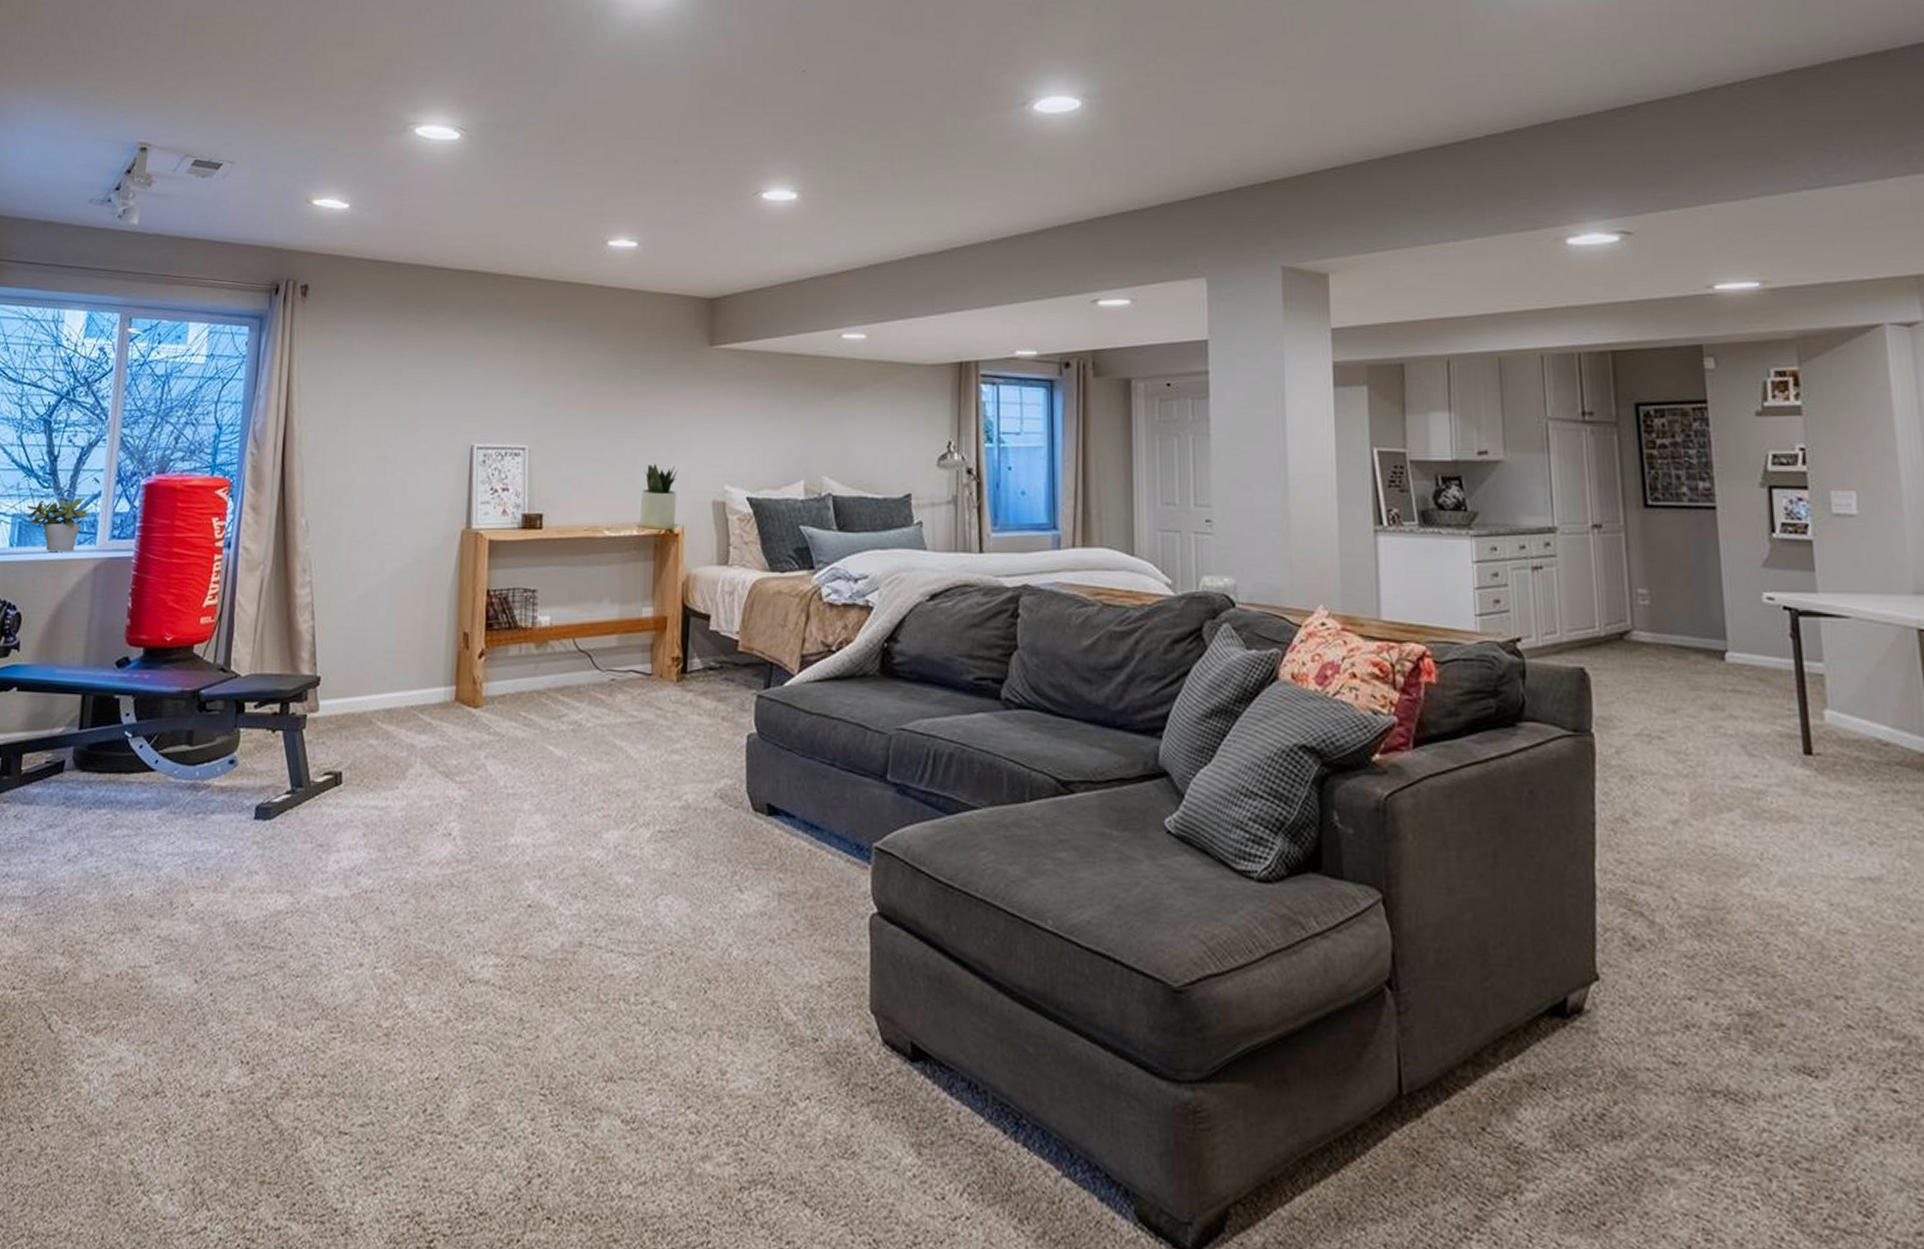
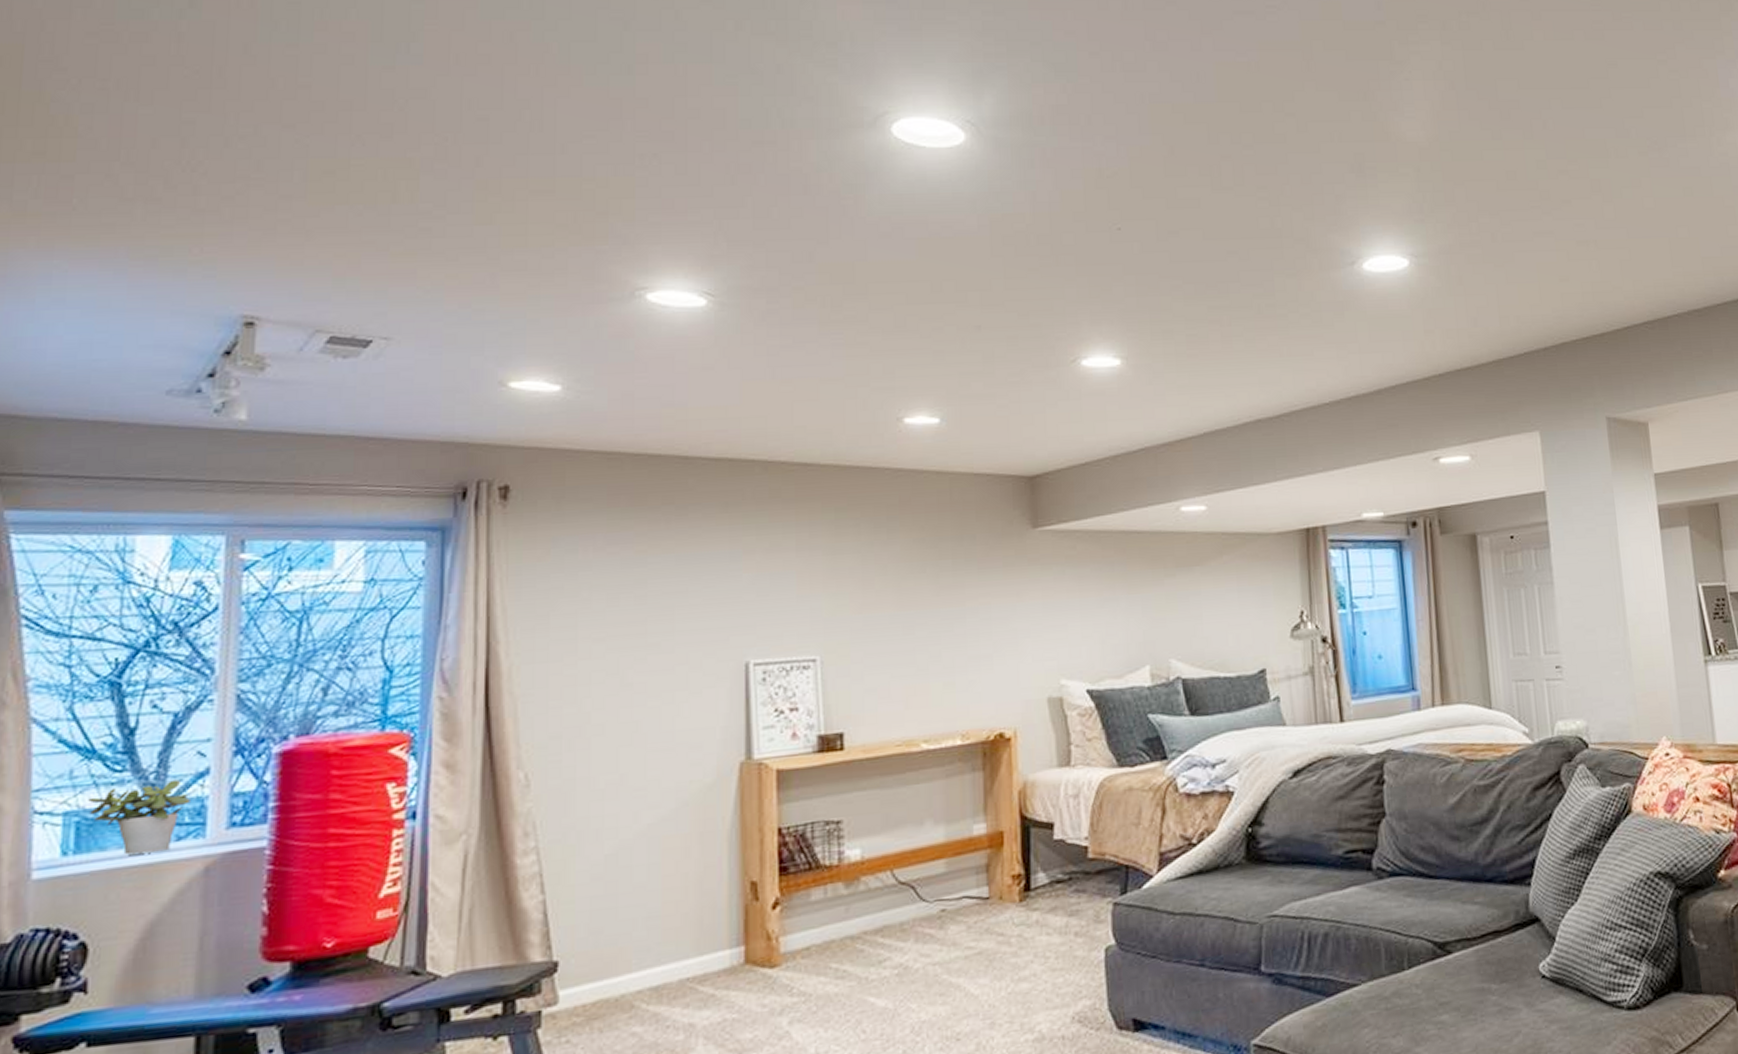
planter: present [636,463,679,531] -> none [959,662,1010,738]

